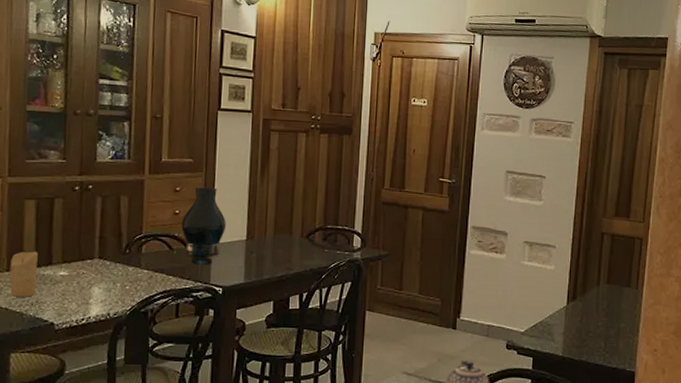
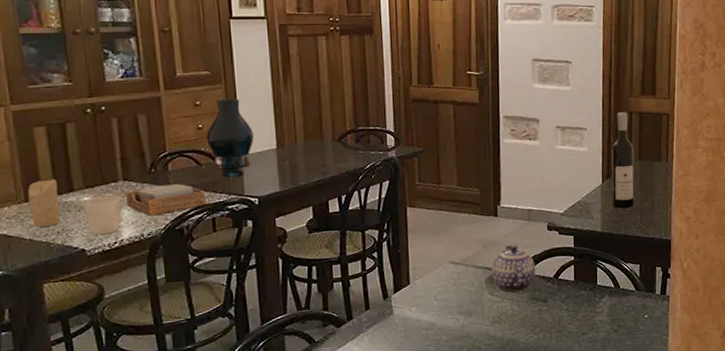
cup: none [58,272,94,310] -> present [83,196,122,235]
napkin holder: none [98,266,173,296] -> present [126,184,206,216]
bottle: none [576,232,603,333] -> present [611,112,635,208]

